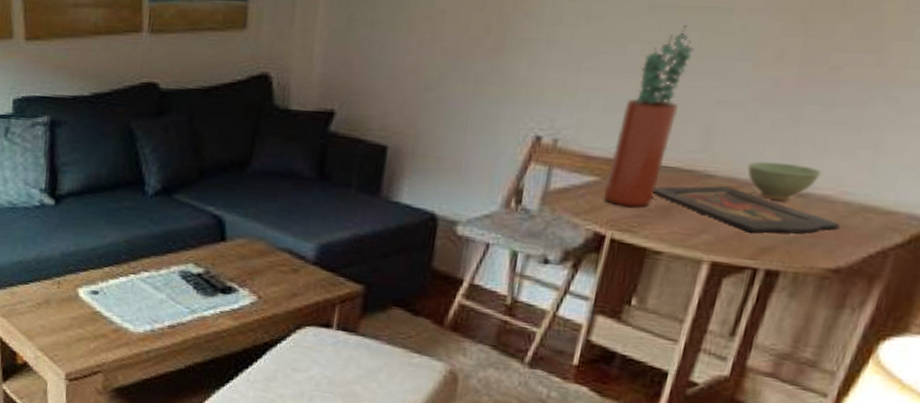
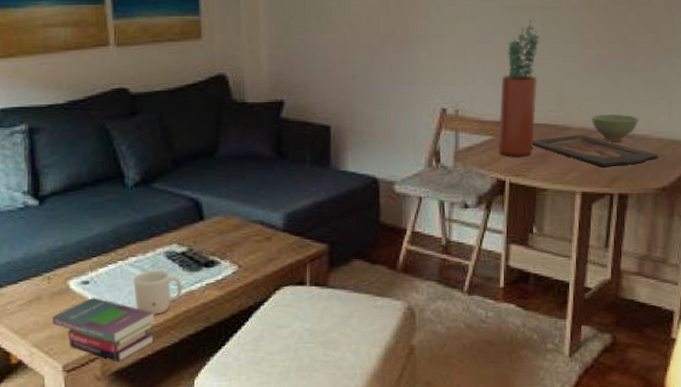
books: none [58,308,162,380] -> present [52,297,154,362]
mug: none [143,288,195,337] -> present [133,270,182,315]

